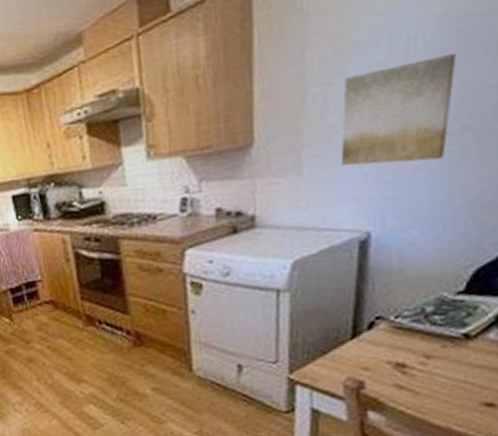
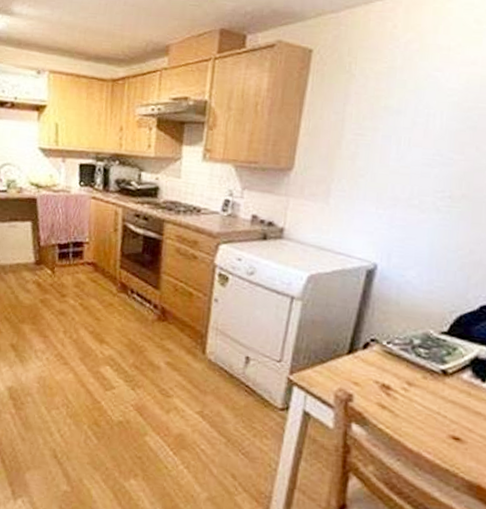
wall art: present [341,53,457,166] -> none [362,133,464,217]

